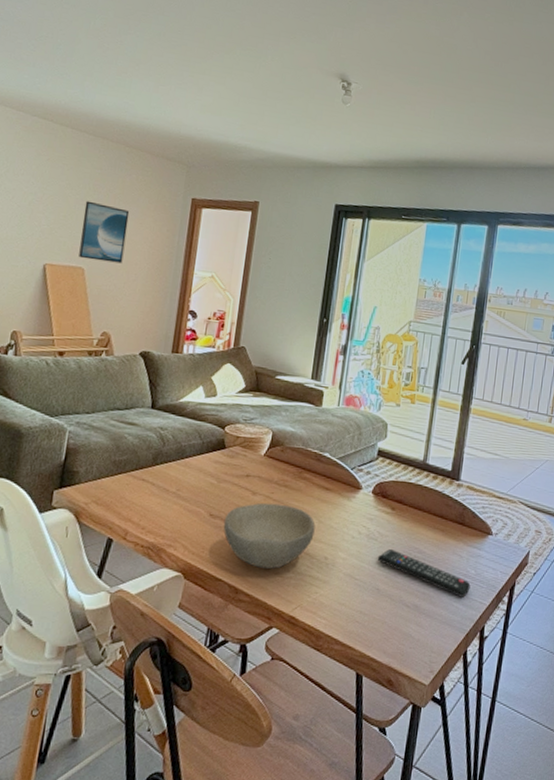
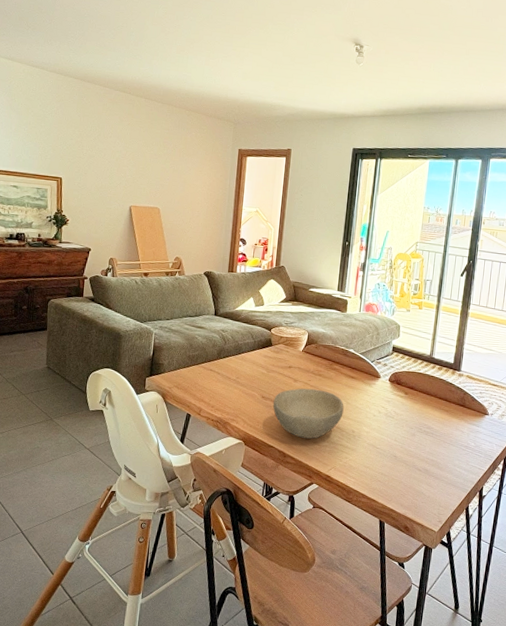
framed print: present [78,201,130,264] -> none [155,155,192,204]
remote control: present [377,549,471,597] -> none [394,425,471,464]

